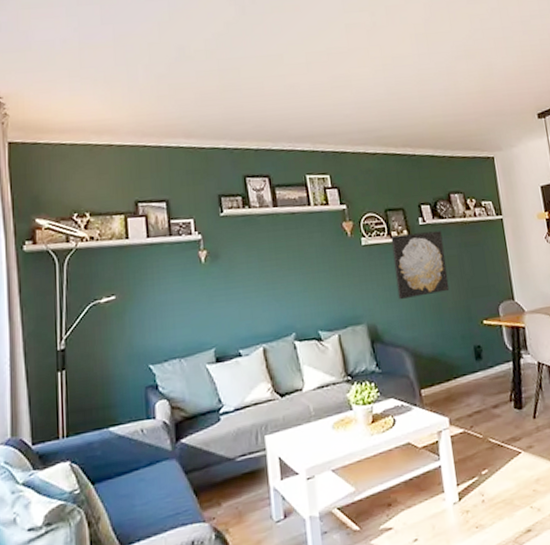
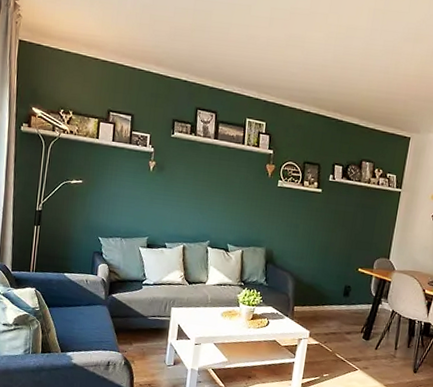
wall art: present [390,231,450,300] -> none [296,184,346,239]

